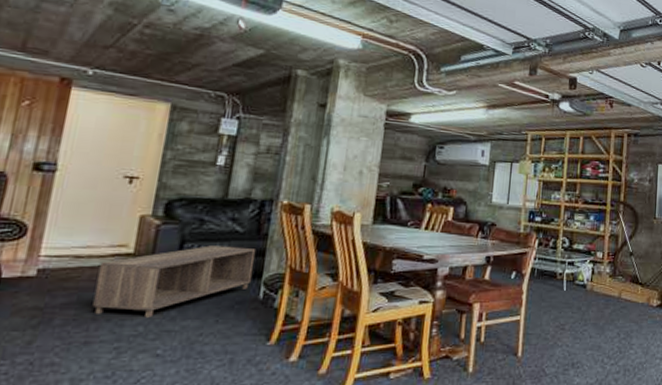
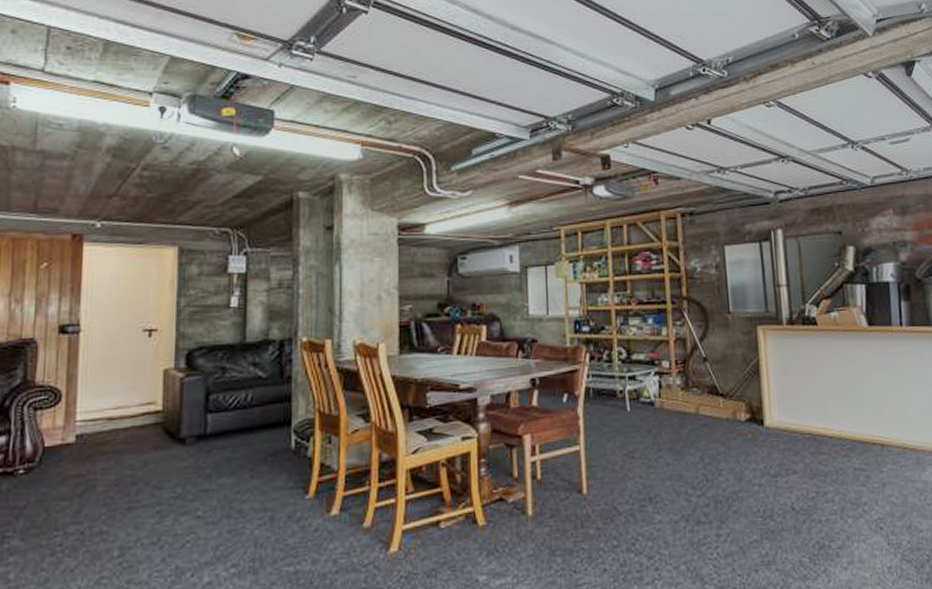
coffee table: present [92,245,256,318] -> none [131,393,282,478]

